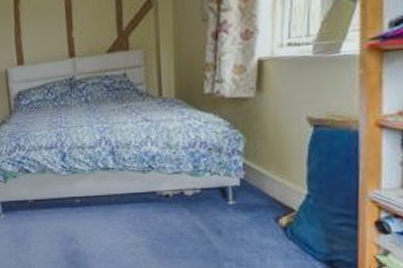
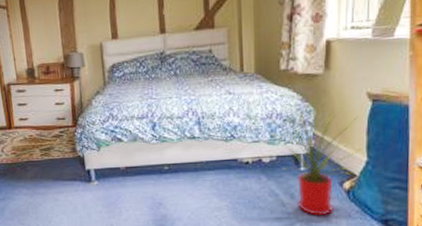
house plant: none [193,129,300,254] -> present [270,102,361,215]

